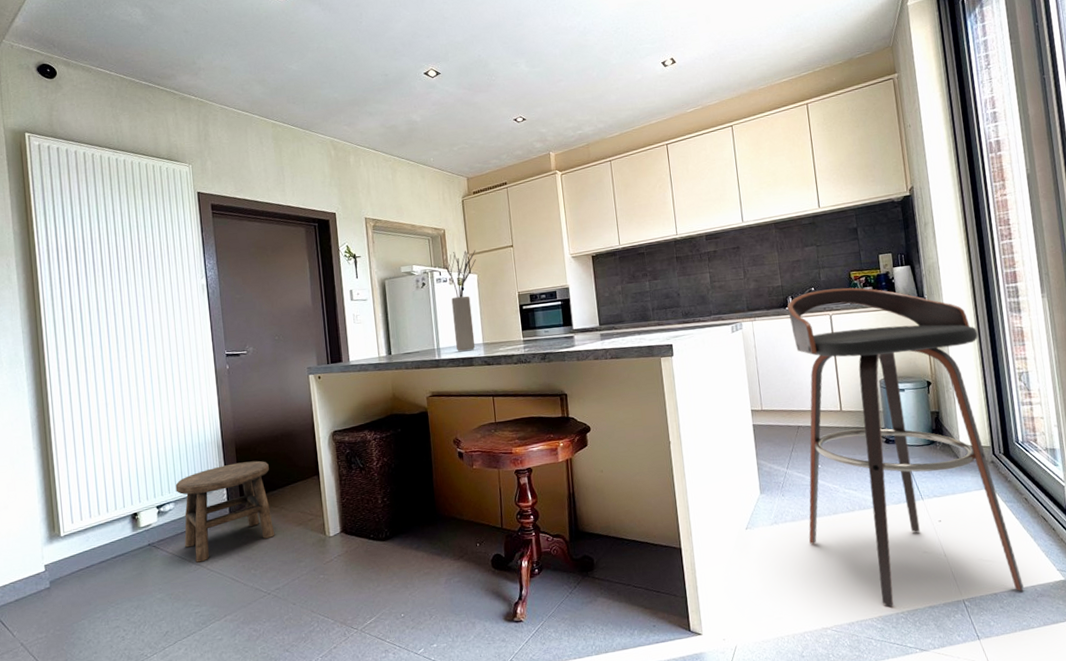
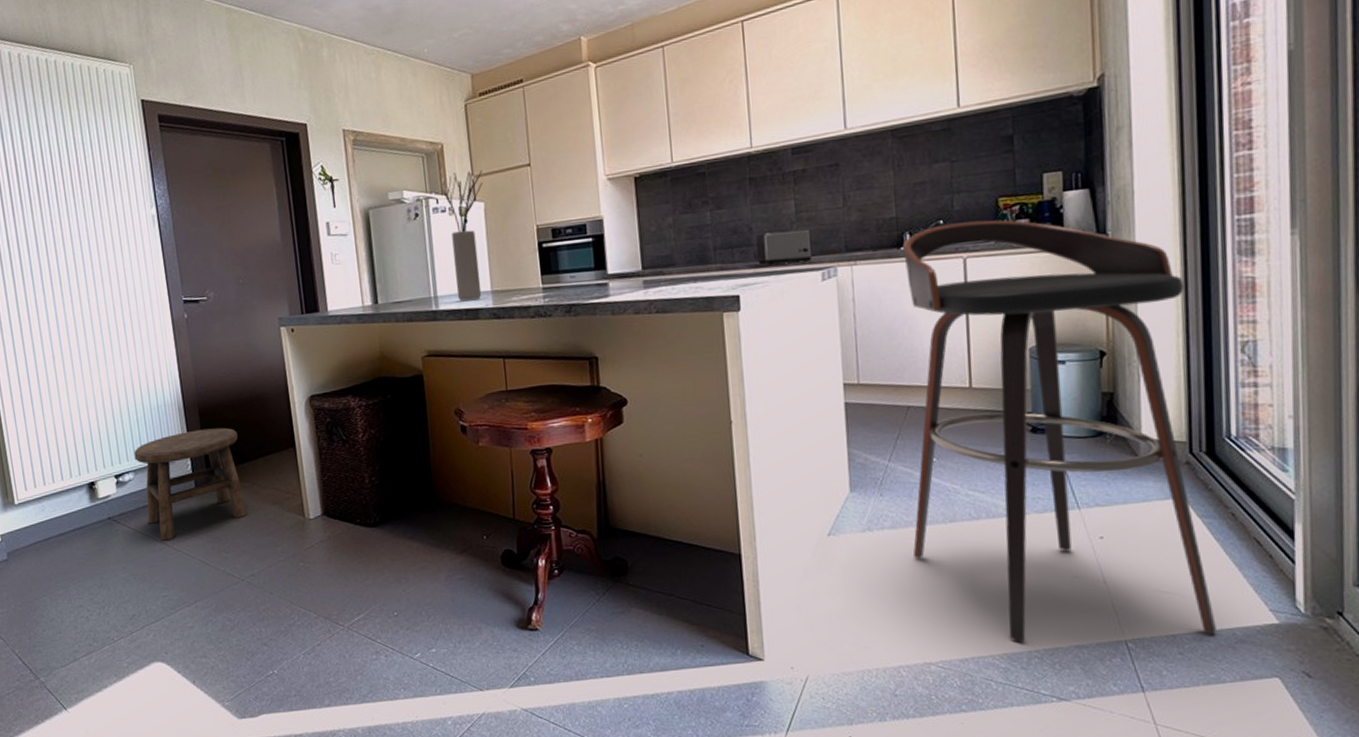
toaster: none [682,295,724,322] -> present [756,229,813,265]

